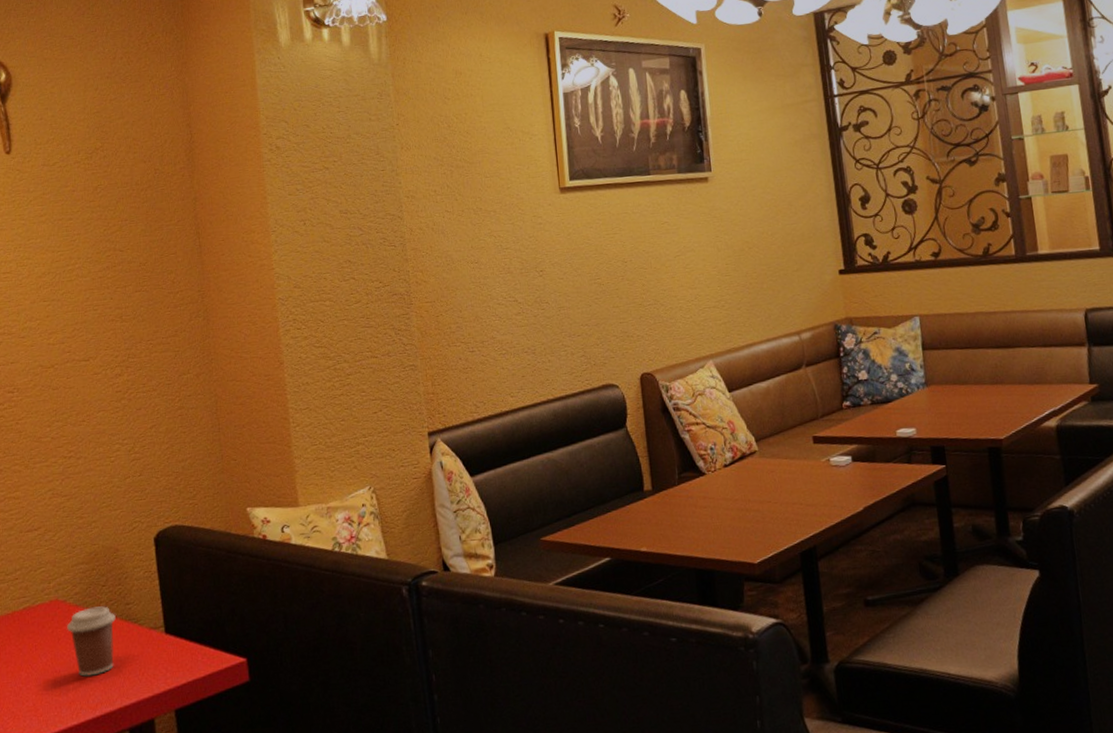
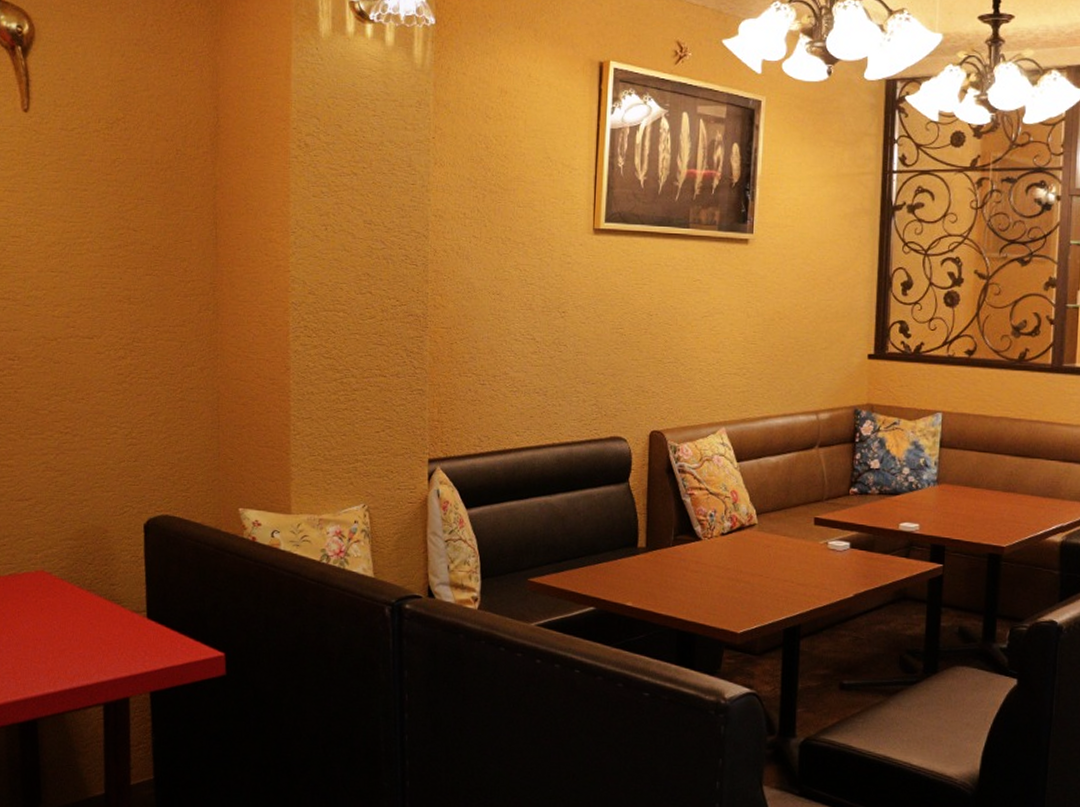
coffee cup: present [66,606,116,677] -> none [50,583,100,649]

